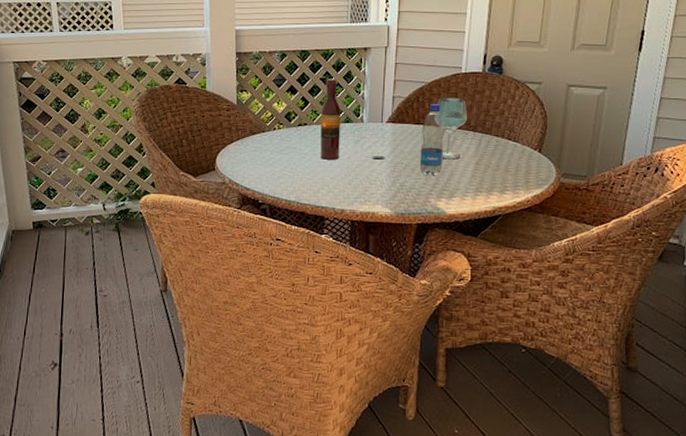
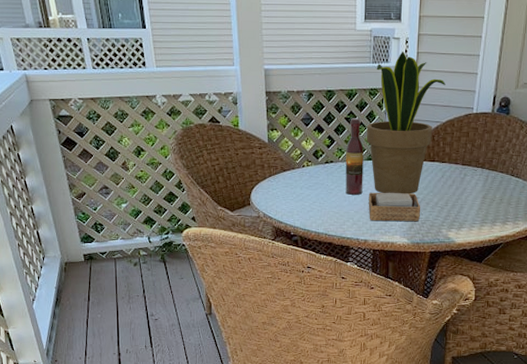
potted plant: none [343,11,430,160] -> present [366,51,445,194]
napkin holder: none [345,157,404,190] -> present [368,192,420,222]
bottle: present [419,103,446,176] -> none [433,142,457,209]
wine glass: present [437,97,468,160] -> none [450,136,477,194]

